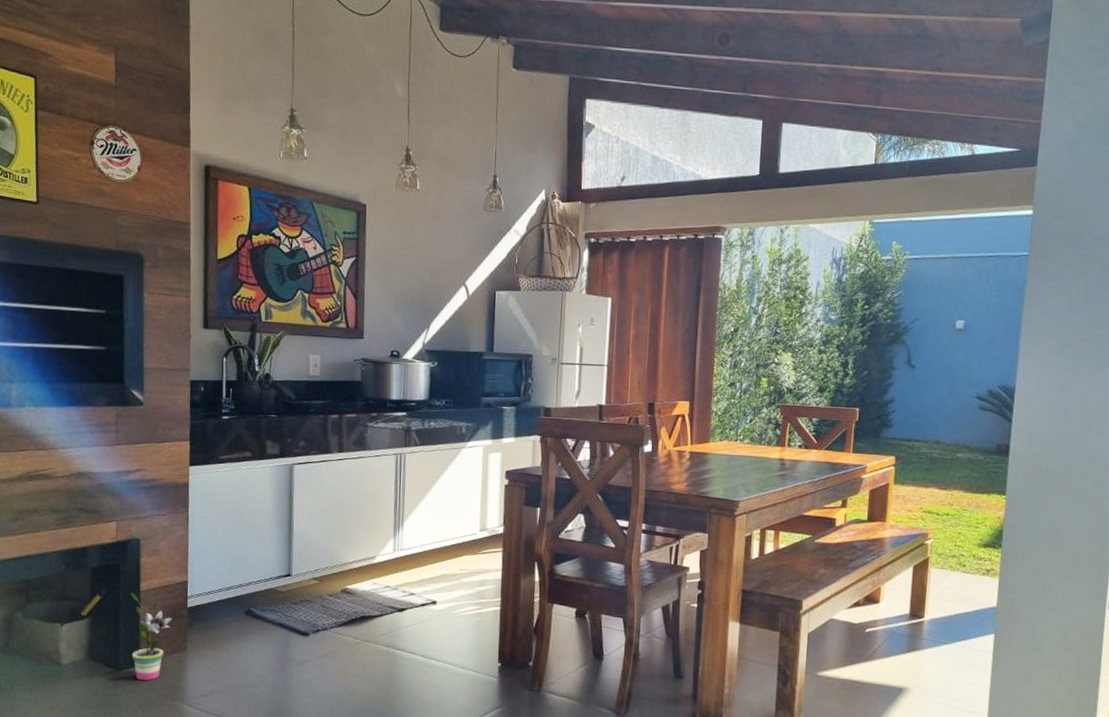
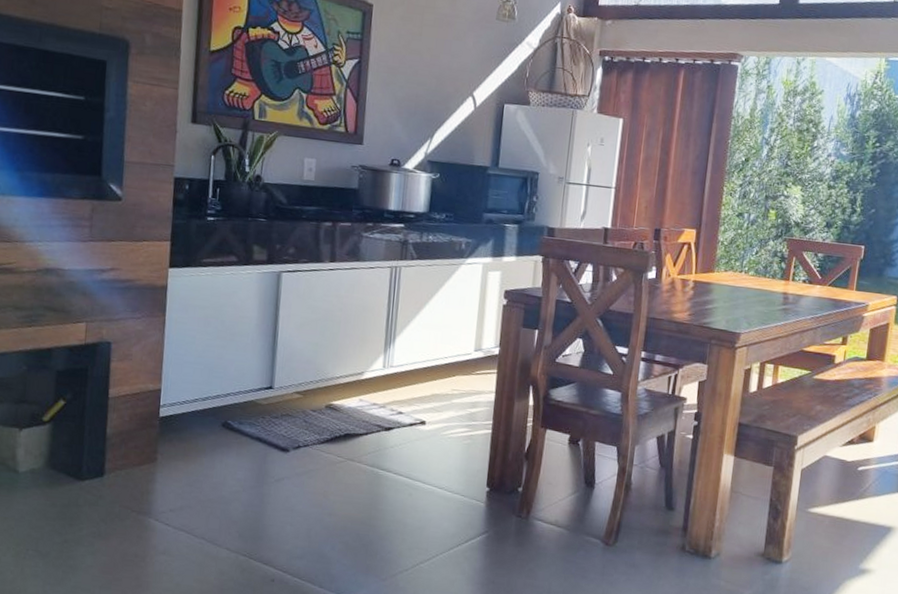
potted plant: present [130,592,173,681] -> none [95,398,143,493]

